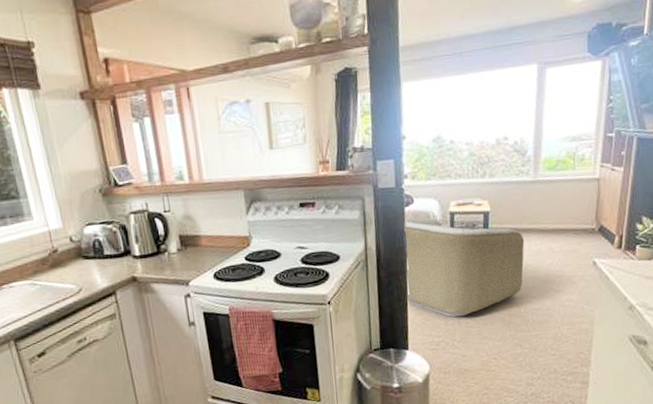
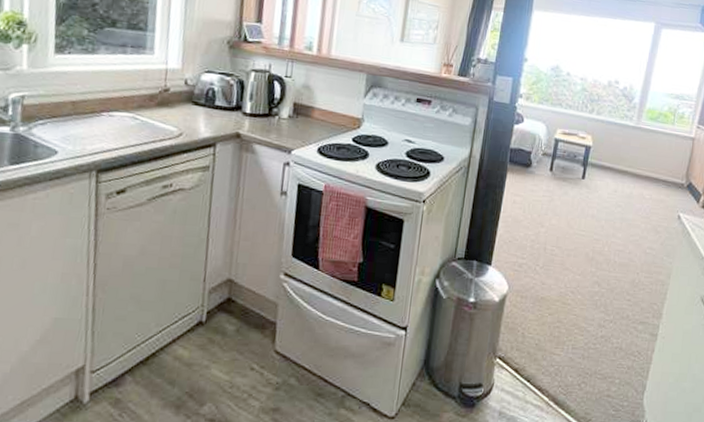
armchair: present [405,217,525,318] -> none [499,135,619,243]

